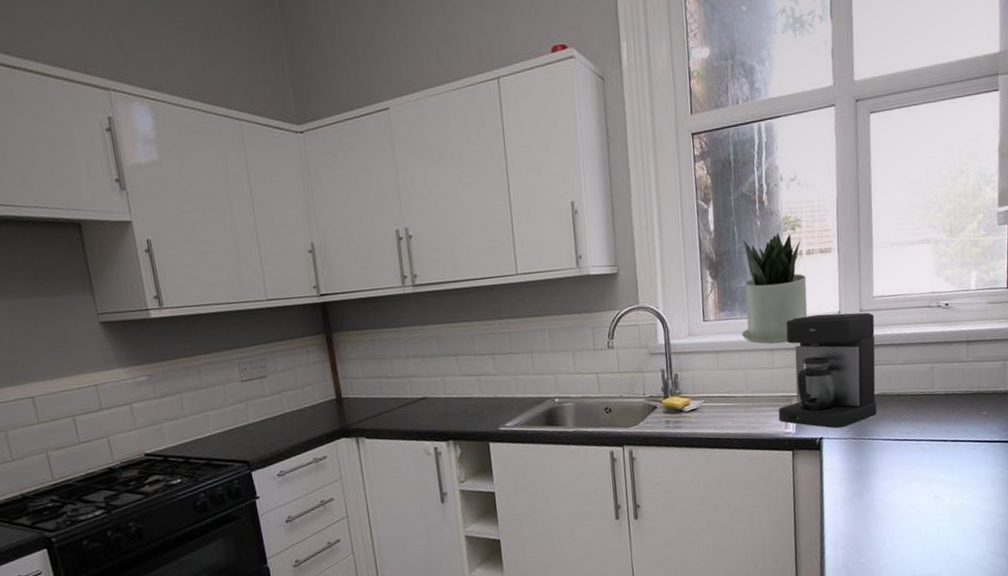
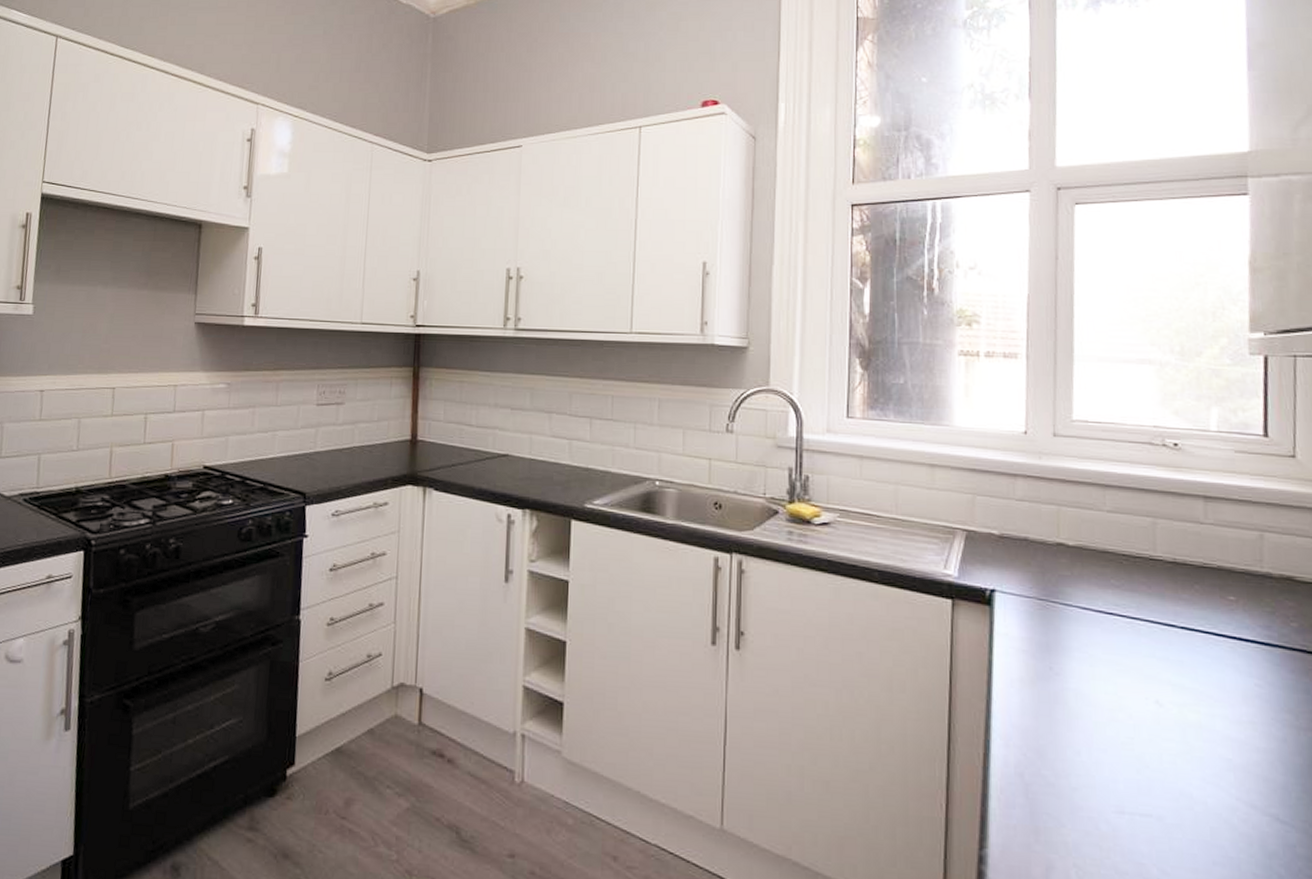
planter: present [741,232,808,345] -> none [894,326,984,460]
coffee maker: present [778,312,877,429] -> none [936,430,1074,582]

